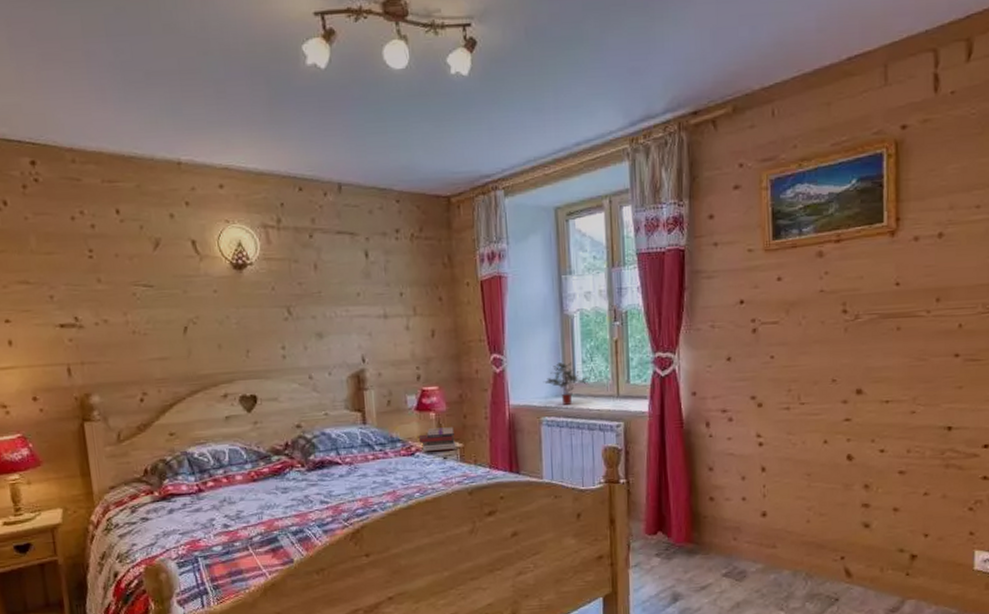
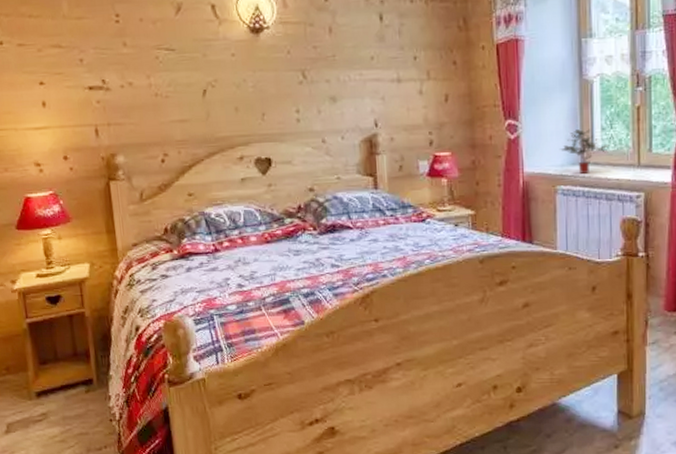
books: present [418,427,456,452] -> none [430,194,468,219]

